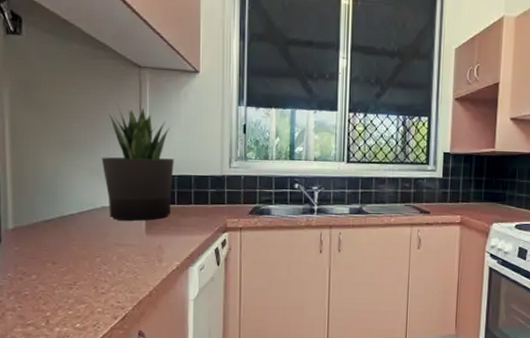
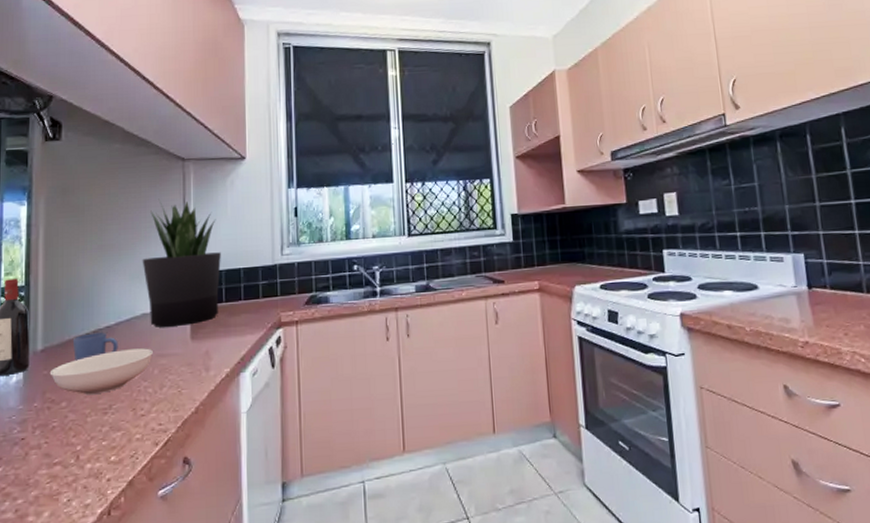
bowl: none [20,236,113,272] -> present [49,348,154,395]
mug: none [39,219,81,242] -> present [72,332,118,361]

